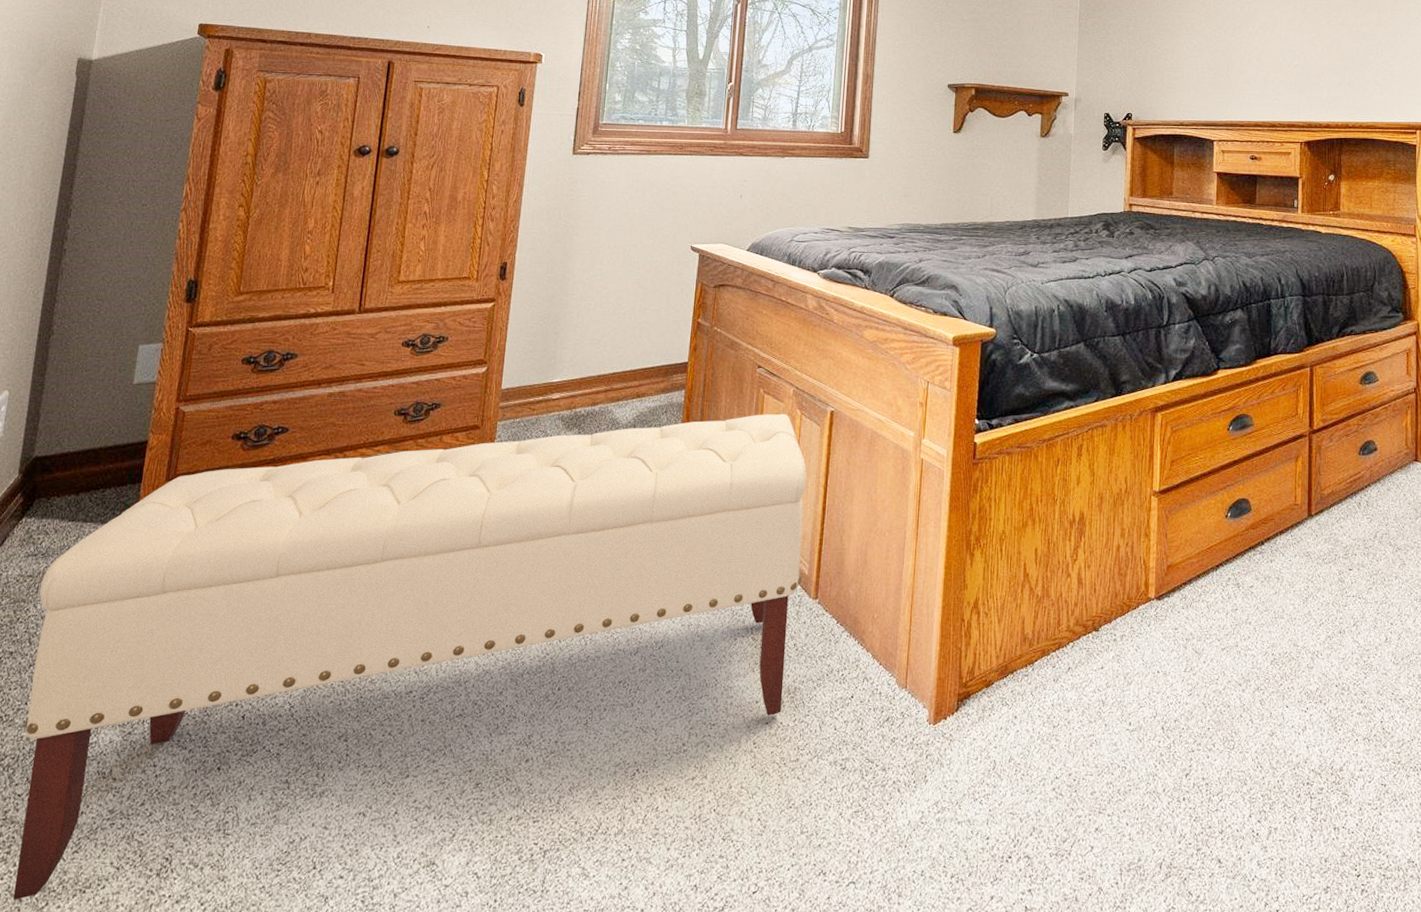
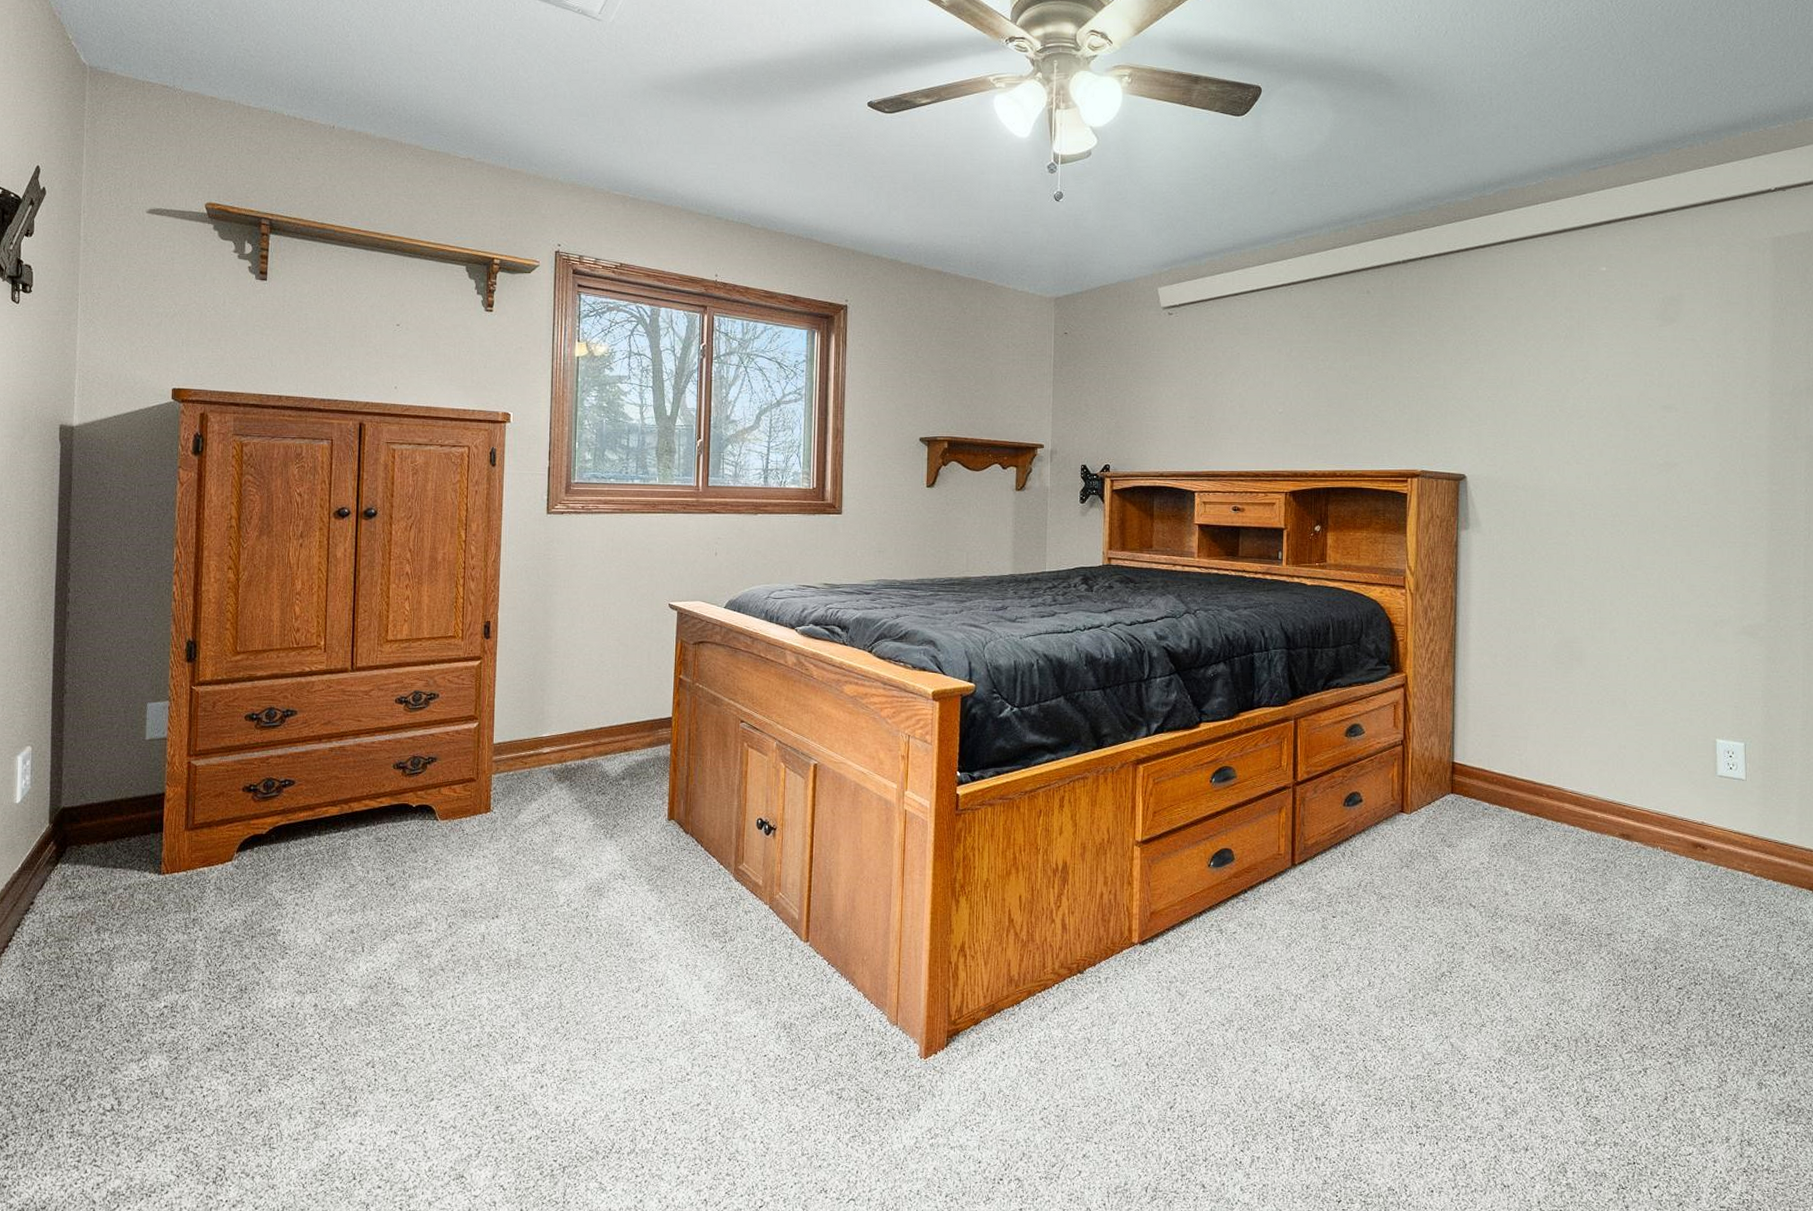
bench: present [13,413,807,900] -> none [80,766,793,1202]

